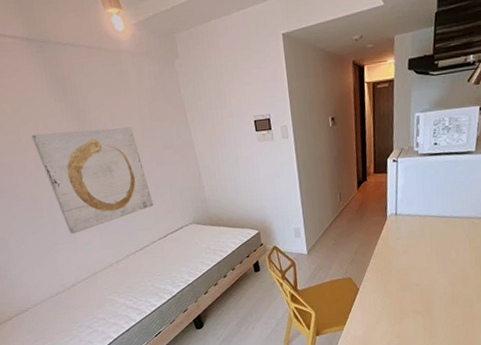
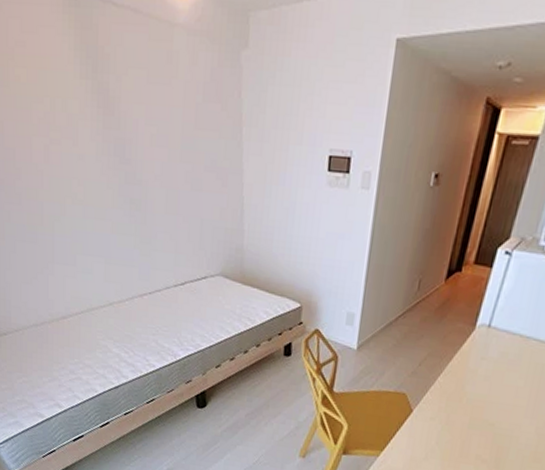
wall art: present [31,127,154,234] -> none [45,116,177,255]

